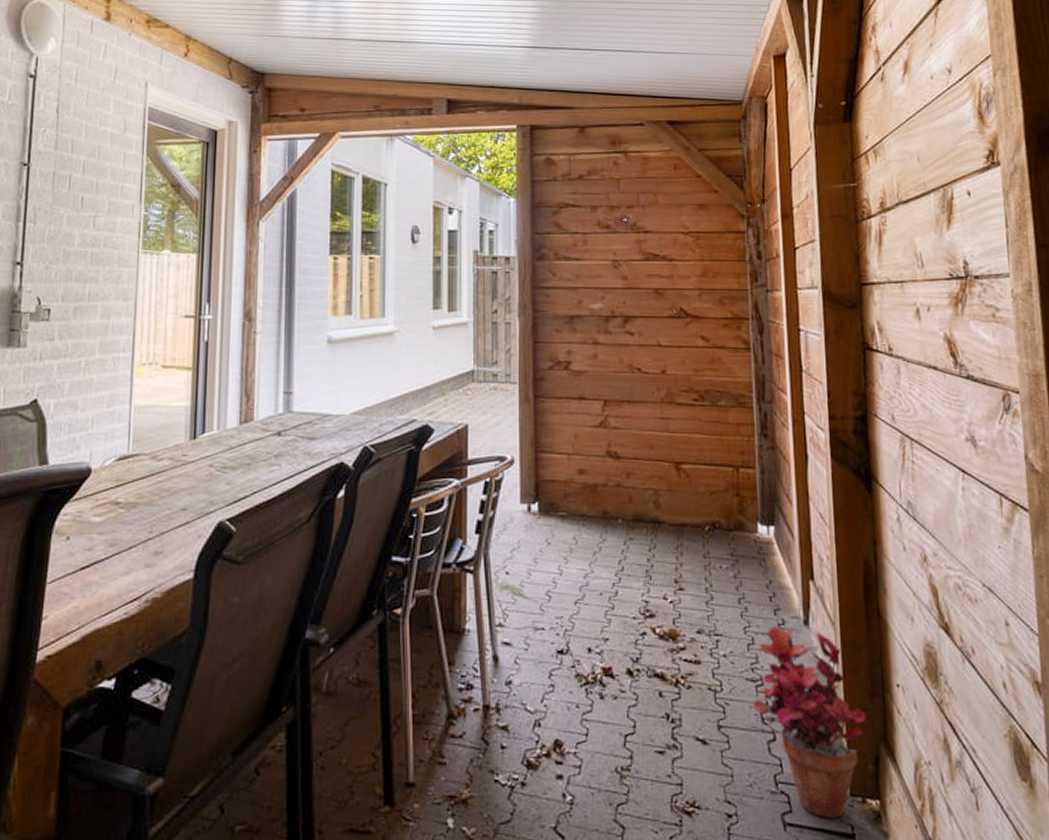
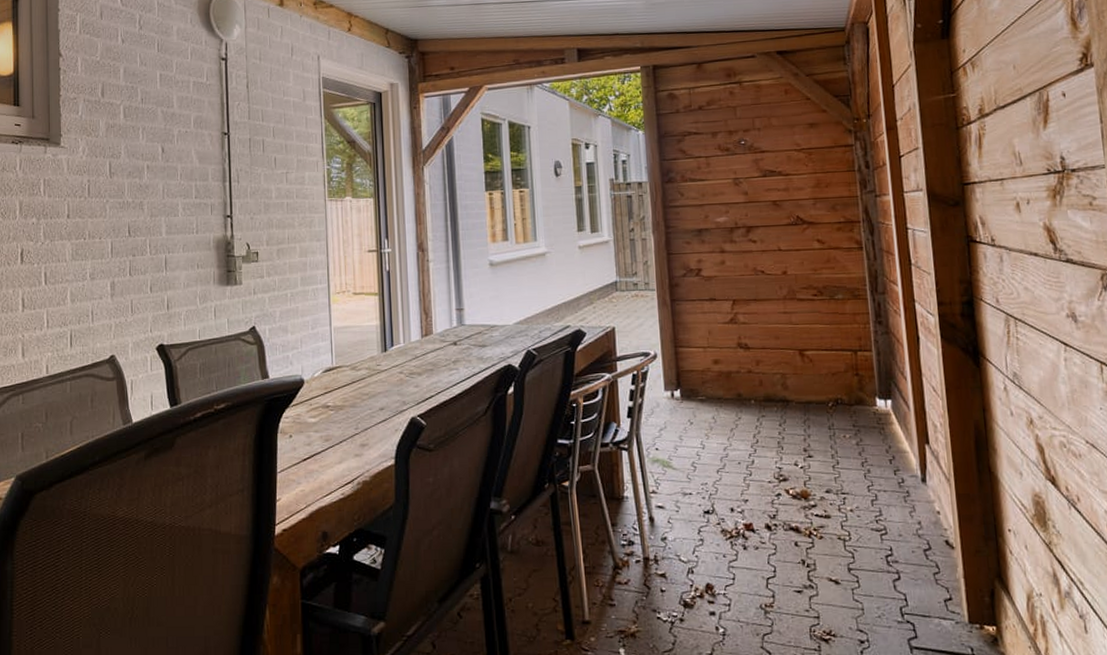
potted plant: present [753,627,867,818] -> none [879,484,982,642]

